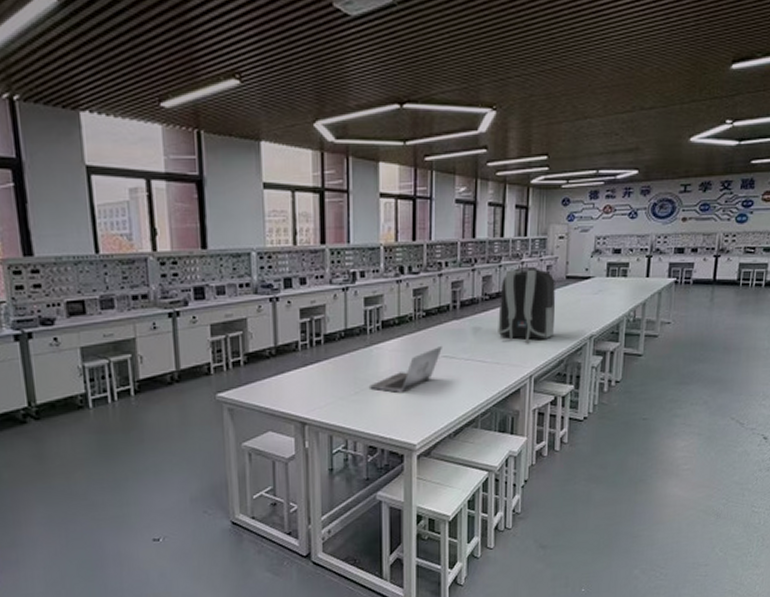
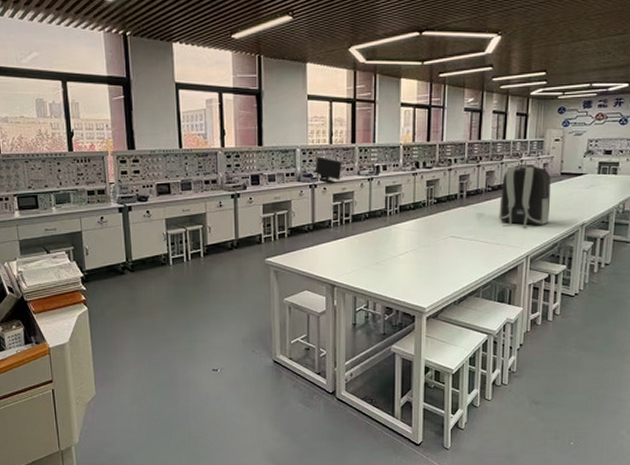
monitor: none [275,261,310,296] -> present [314,156,342,184]
laptop: present [368,346,442,392] -> none [387,228,450,264]

